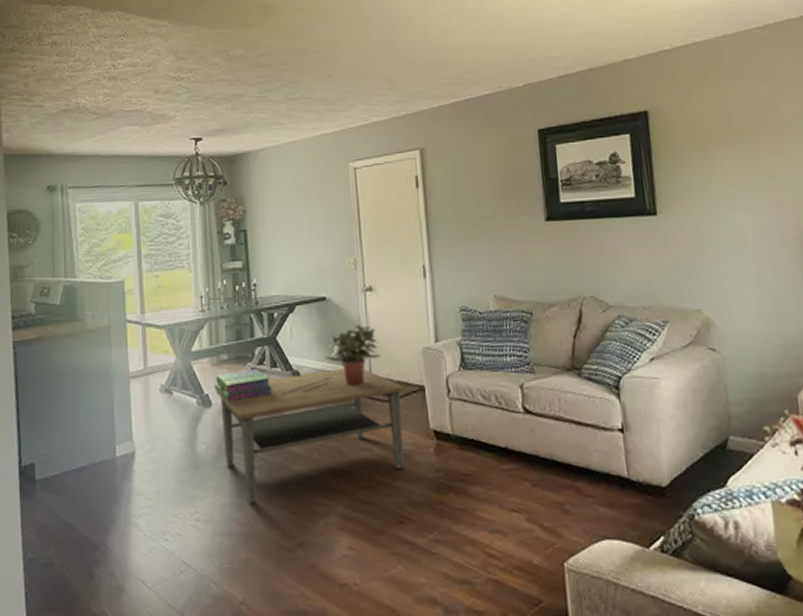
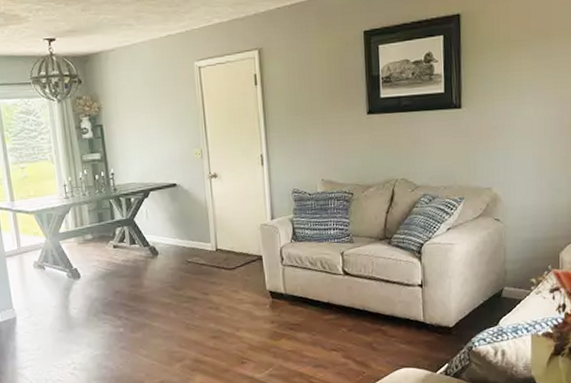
coffee table: present [215,368,406,503] -> none [82,243,246,354]
stack of books: present [215,369,273,402] -> none [82,246,133,274]
potted plant: present [324,325,381,386] -> none [176,207,225,258]

